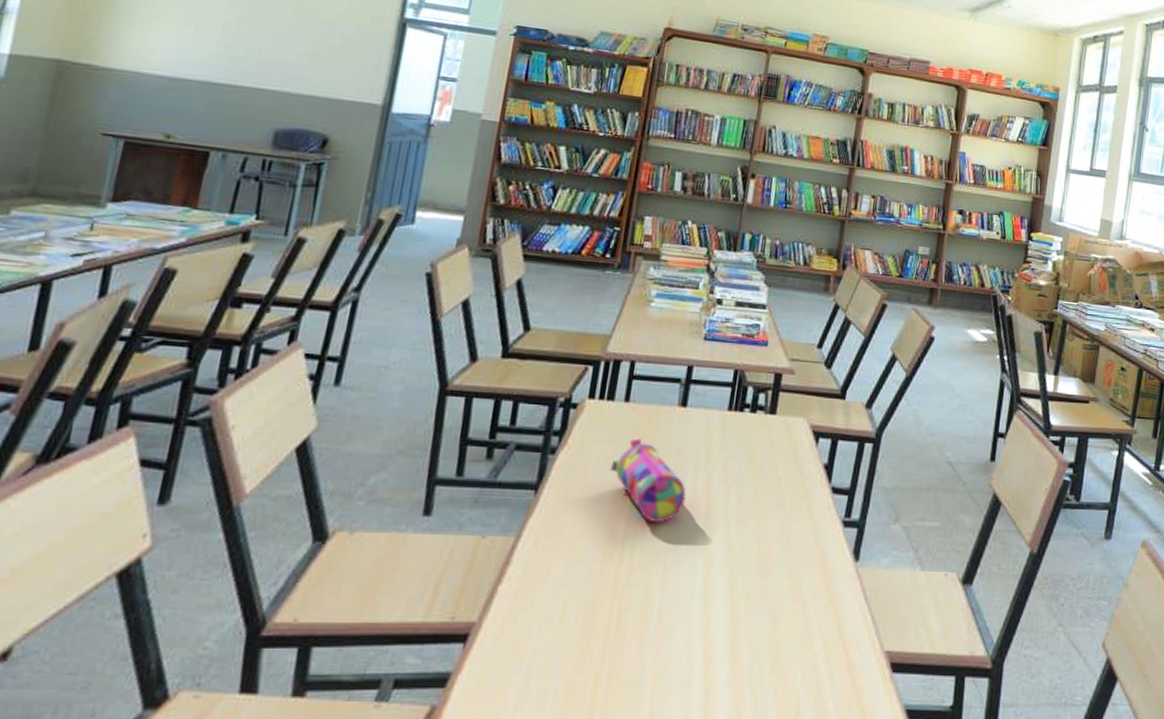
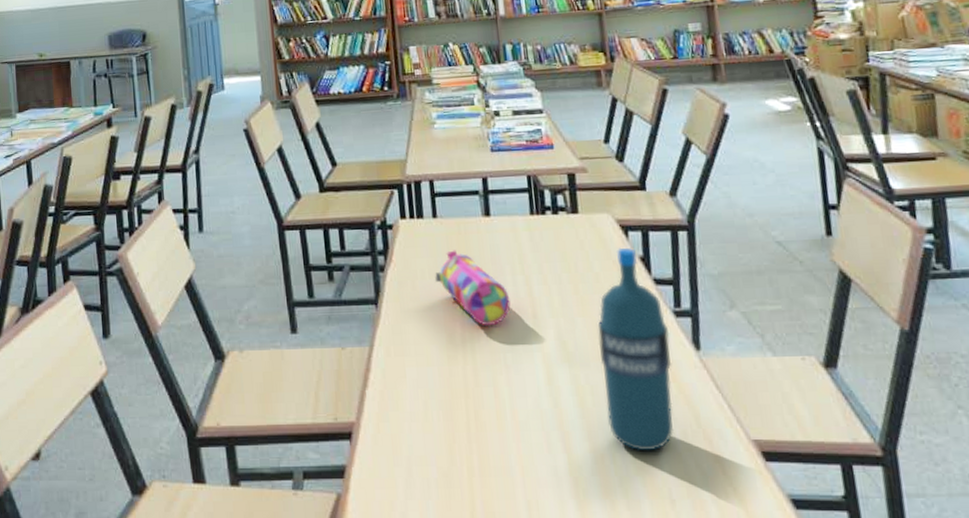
water bottle: none [754,453,835,661] -> present [597,247,674,451]

